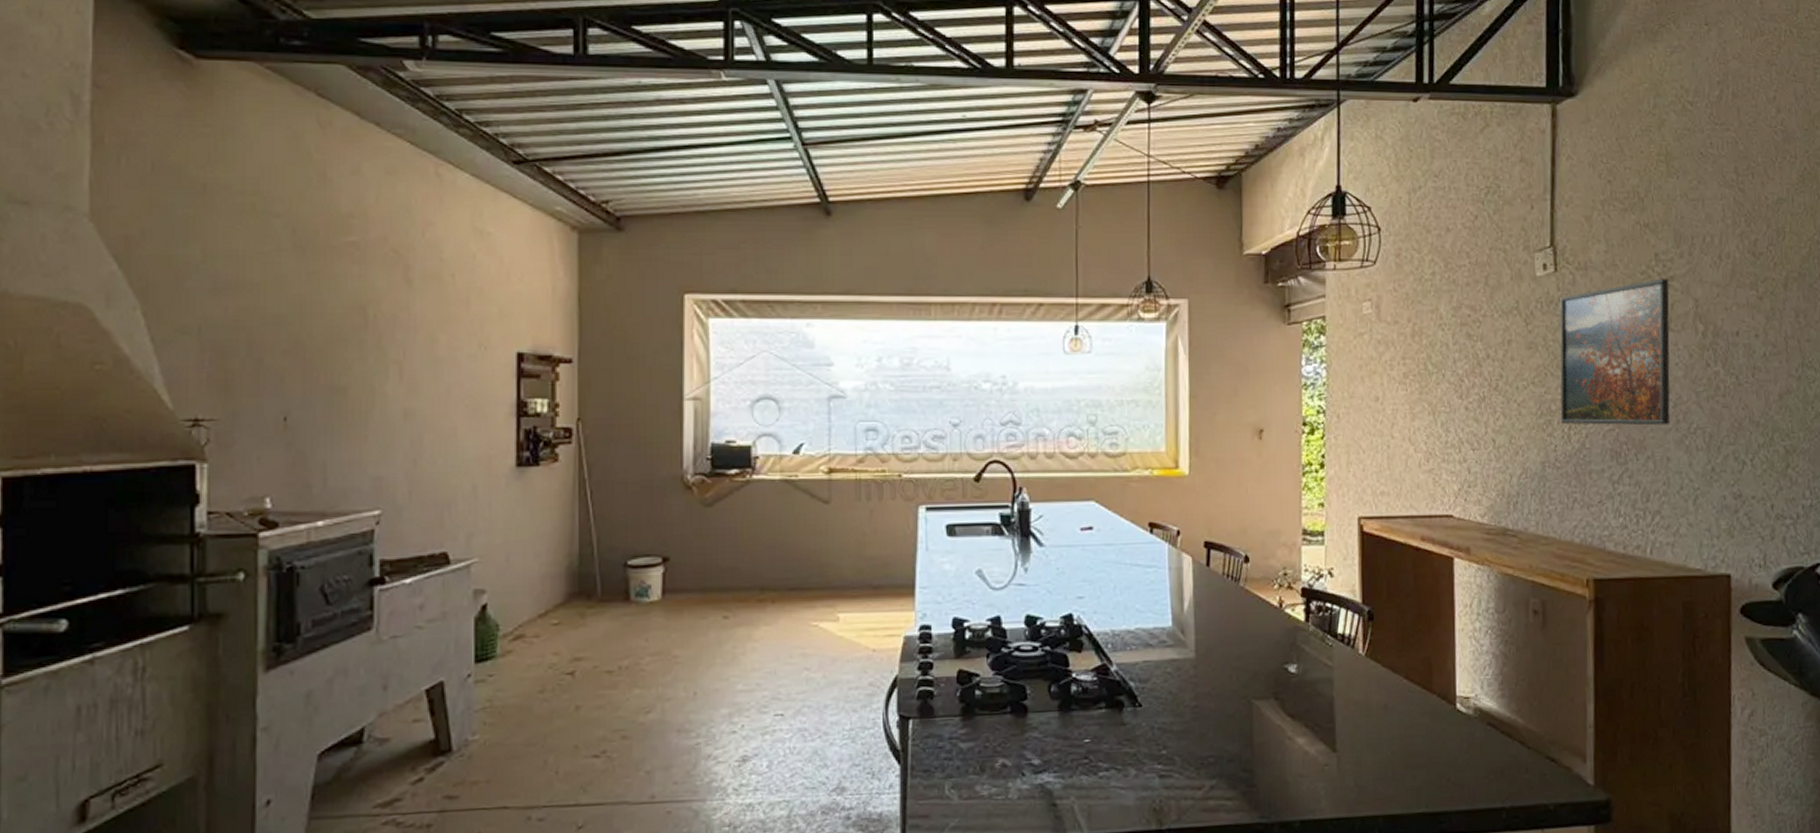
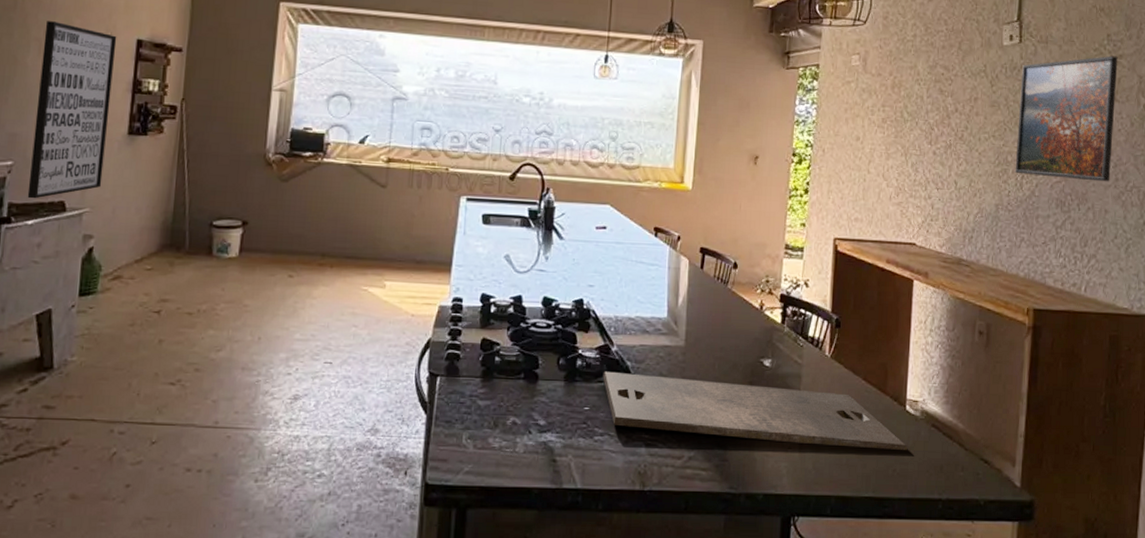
wall art: none [402,339,493,553] -> present [27,21,117,199]
cutting board: none [1103,695,1462,759] -> present [602,371,908,450]

